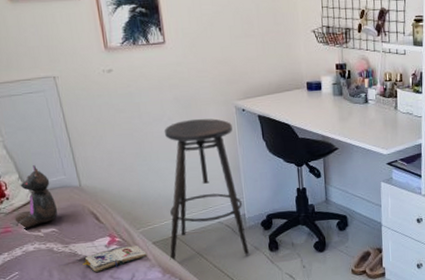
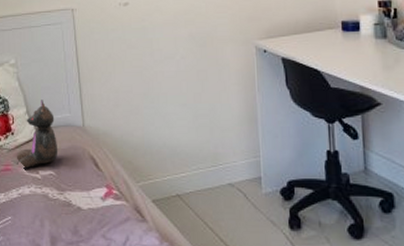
paperback book: present [82,244,147,273] -> none [75,200,145,229]
stool: present [165,118,249,260] -> none [169,58,264,231]

